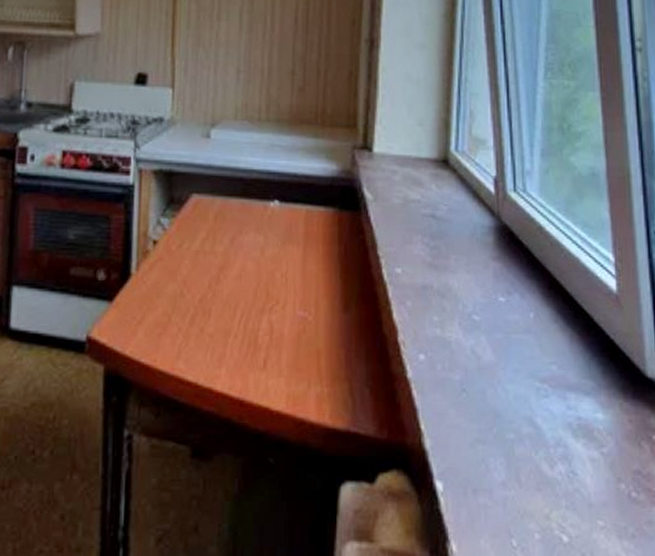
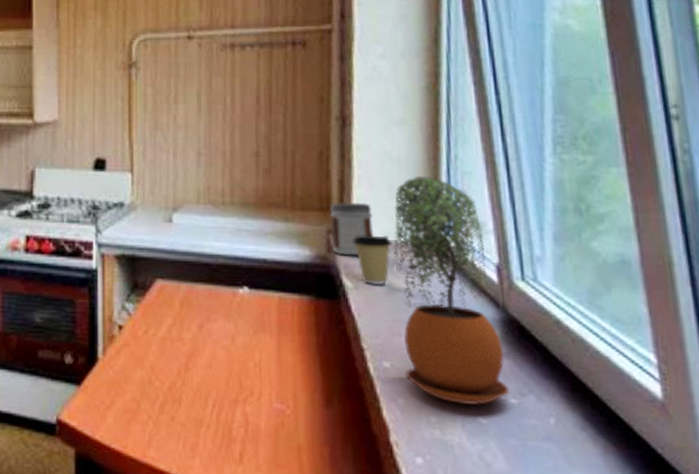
jar: none [356,119,394,170] -> present [329,202,374,256]
coffee cup: none [375,150,409,198] -> present [353,235,393,286]
potted plant: none [409,96,499,304] -> present [393,175,509,405]

